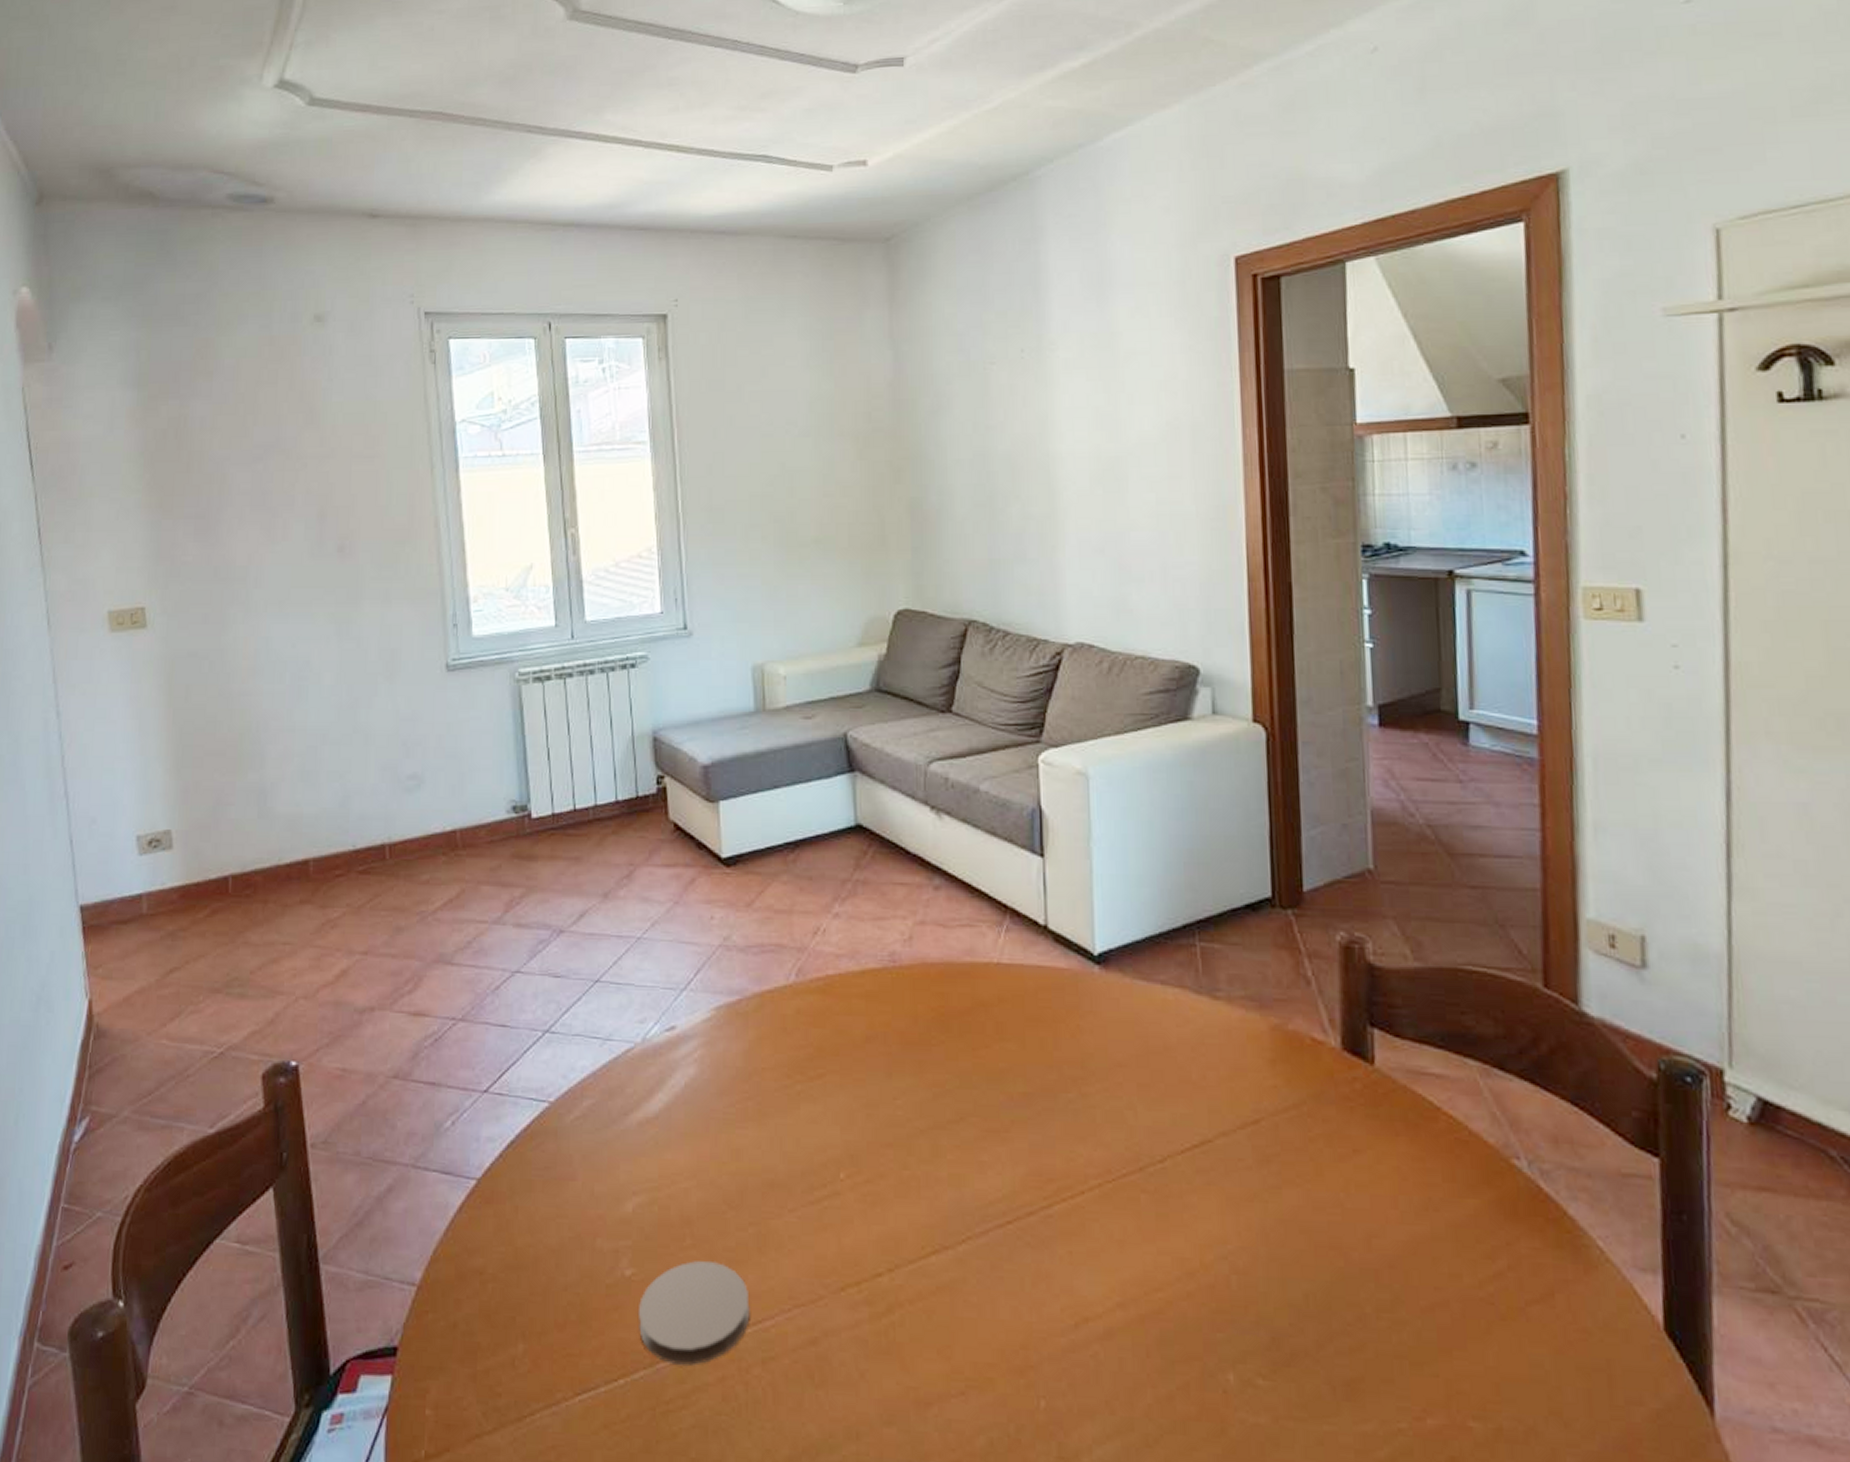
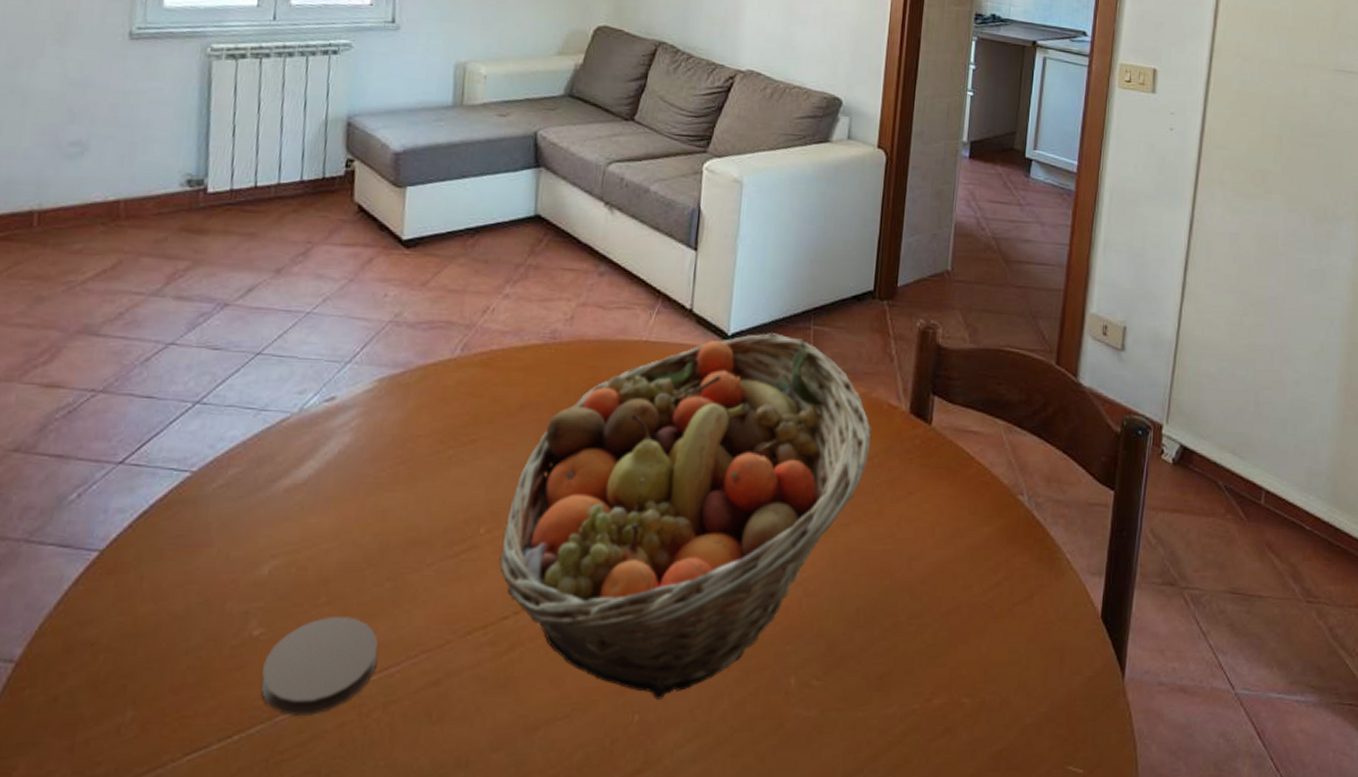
fruit basket: none [864,952,1295,1385] -> present [498,333,873,700]

